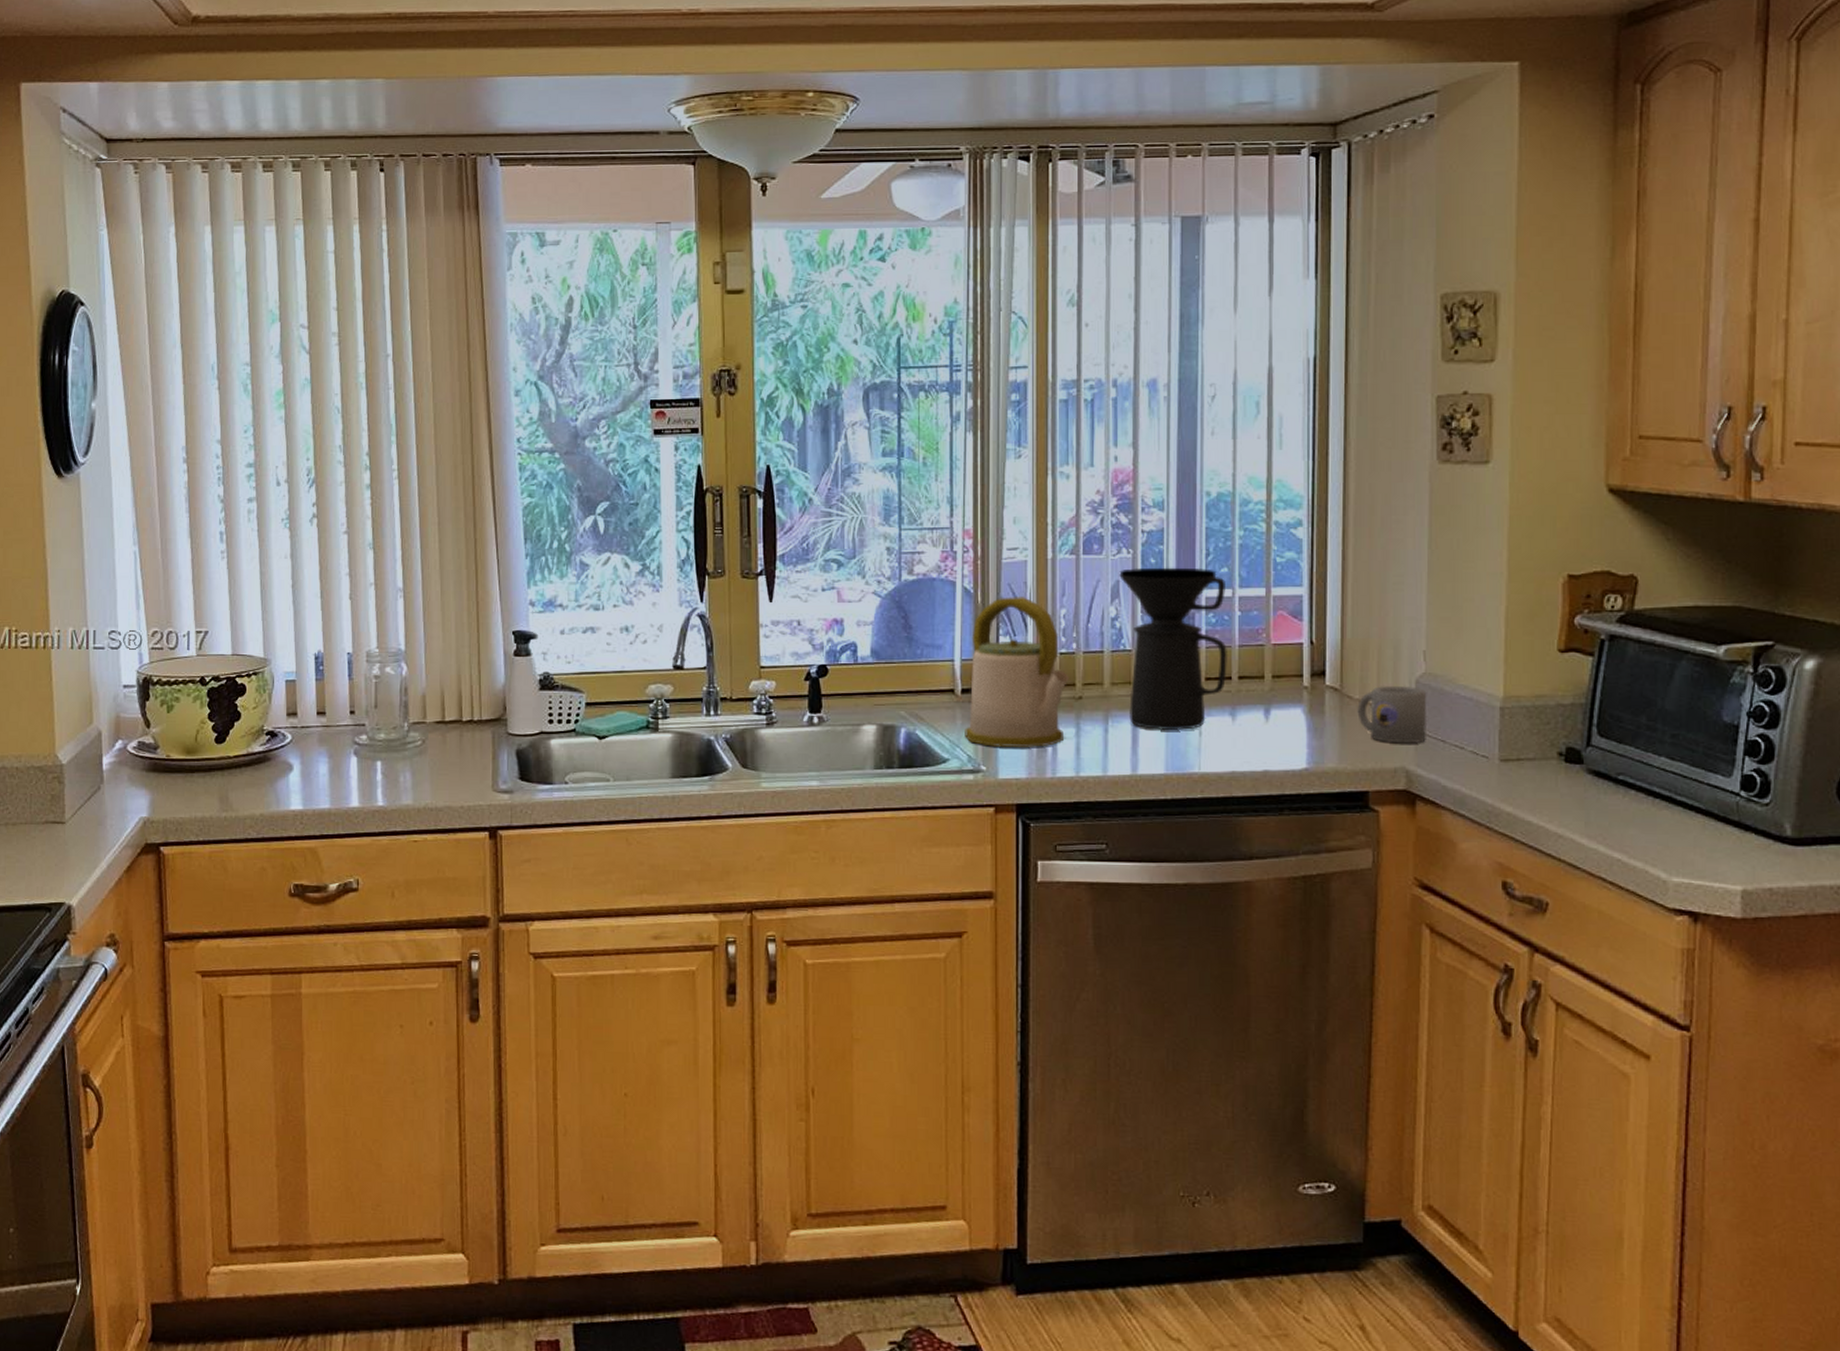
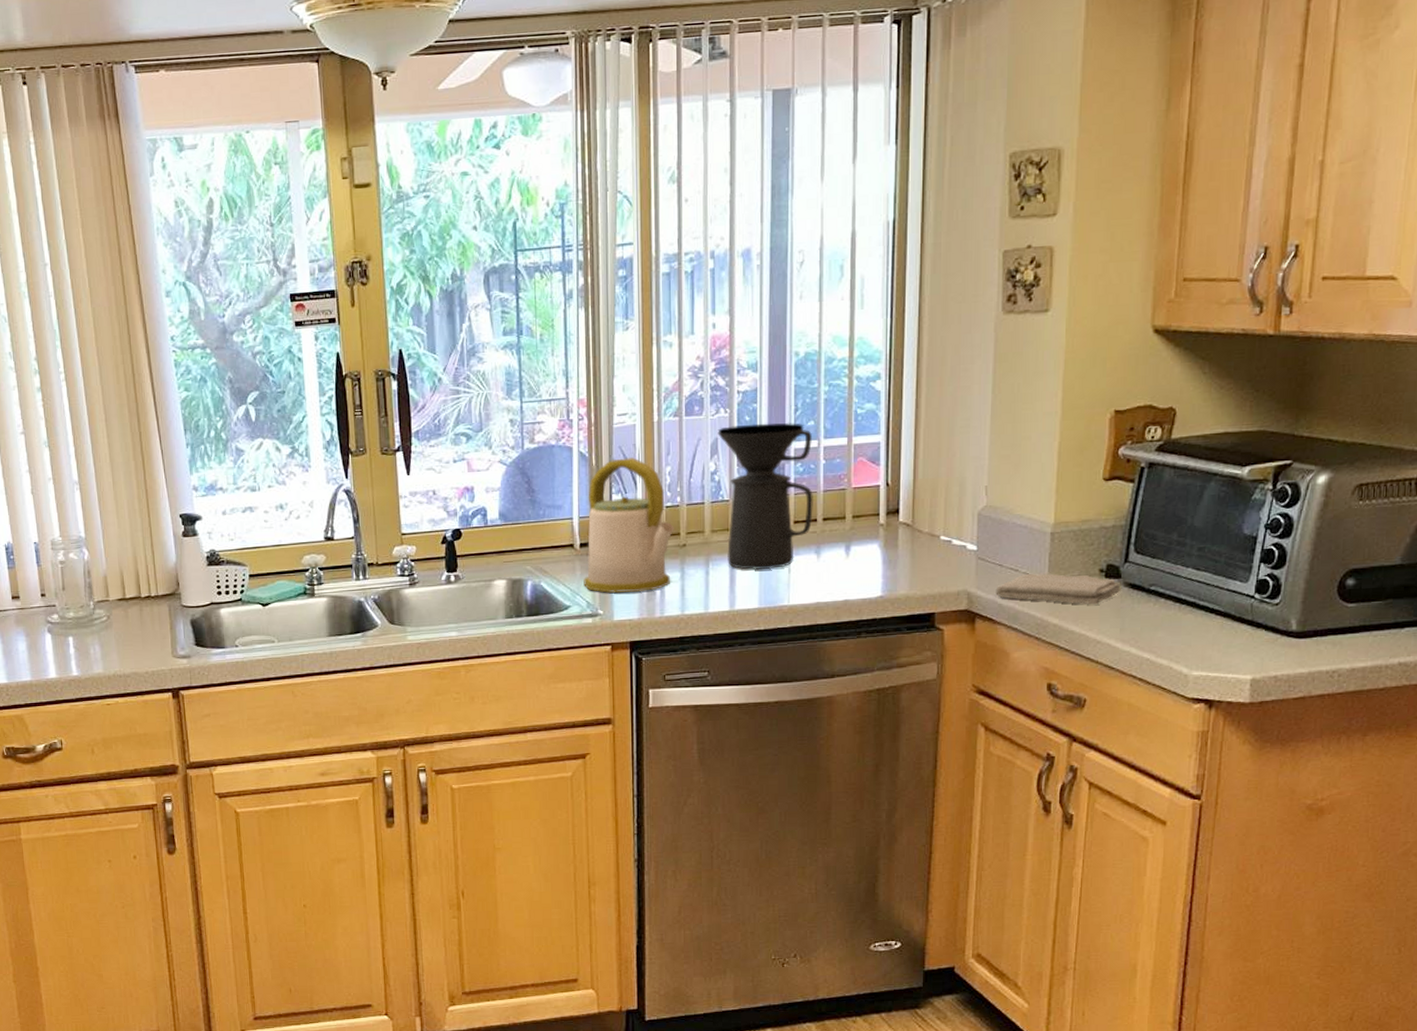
mug: present [1357,685,1428,743] -> none [926,518,988,569]
washcloth: none [1438,752,1584,793] -> present [995,573,1121,605]

